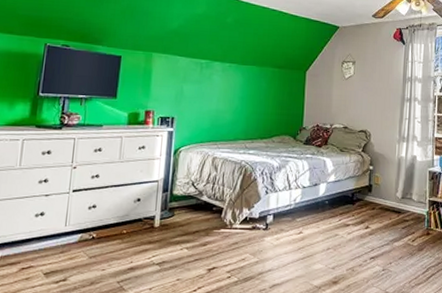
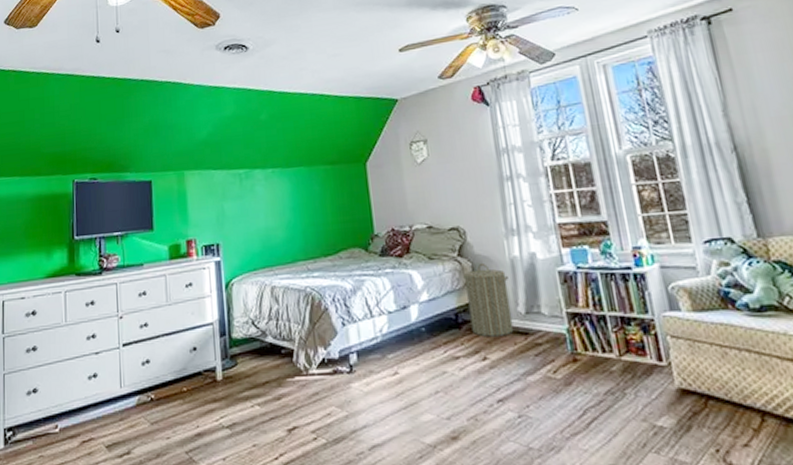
laundry hamper: none [362,159,394,213] -> present [463,264,514,337]

